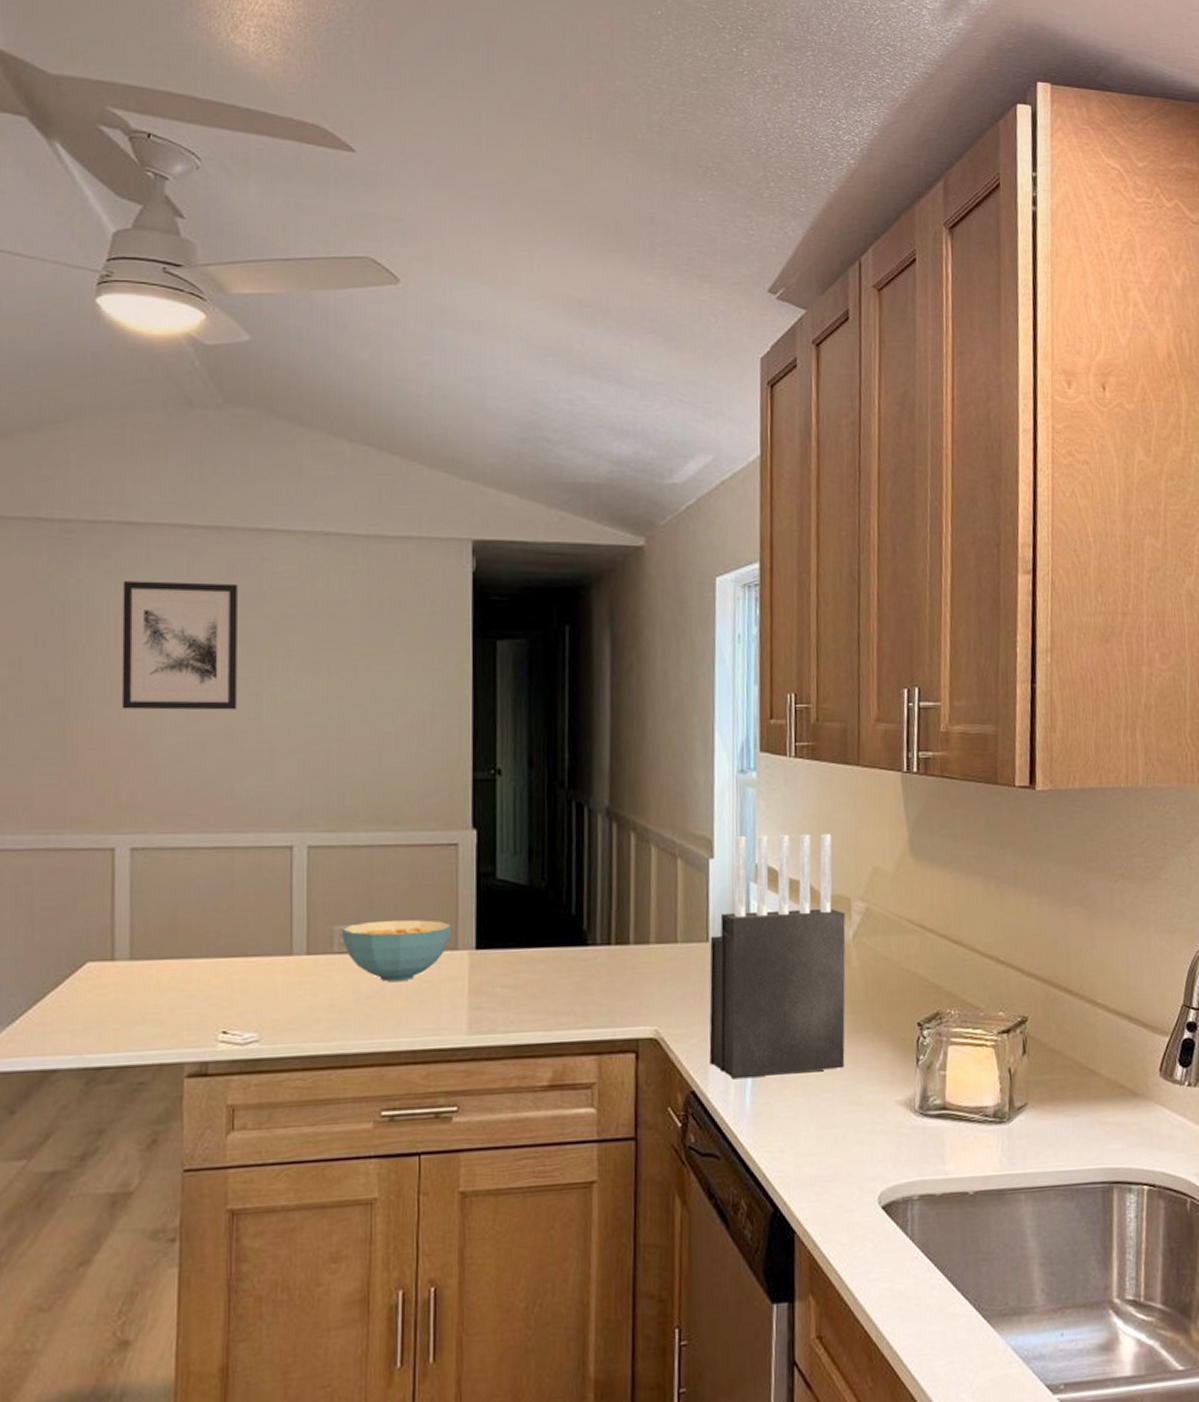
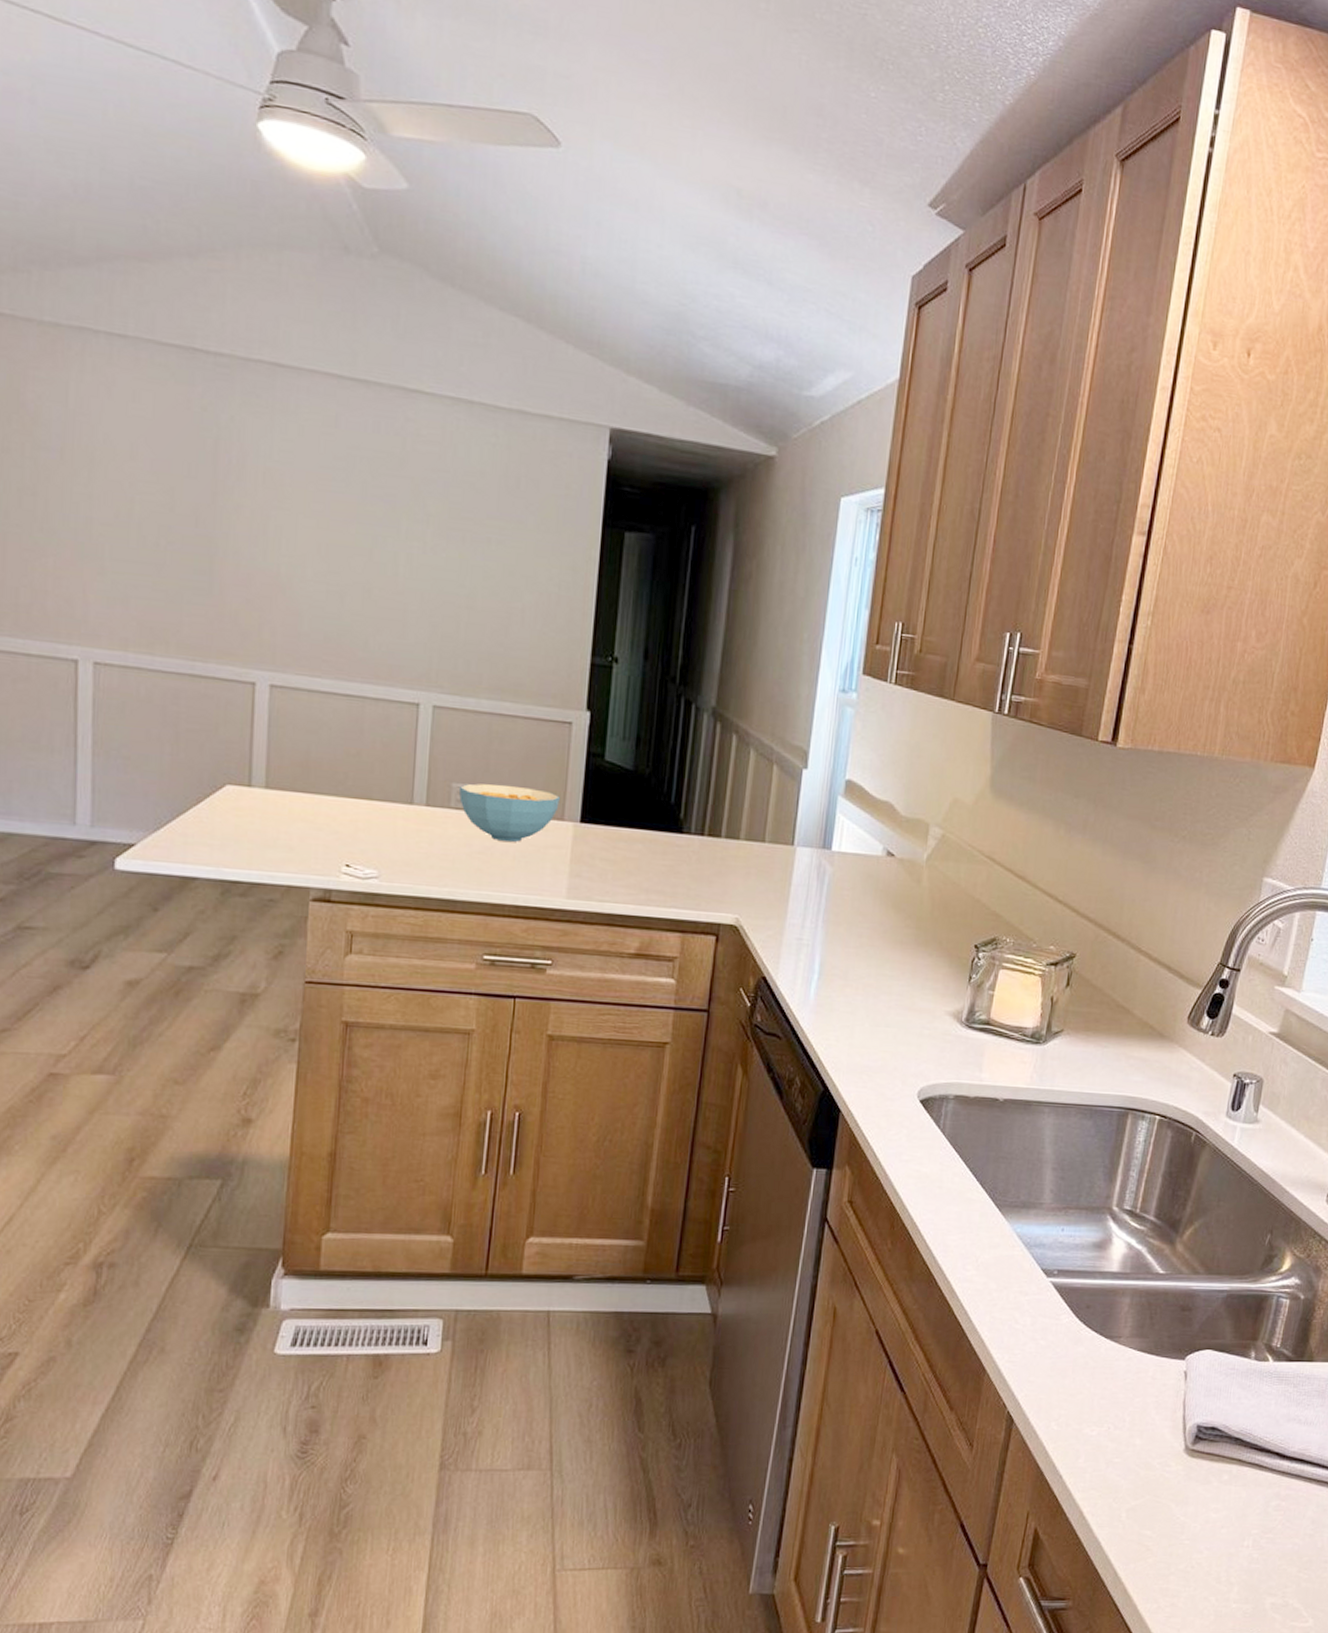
wall art: present [121,581,237,710] -> none [267,424,382,566]
knife block: present [709,833,846,1080] -> none [782,752,922,976]

